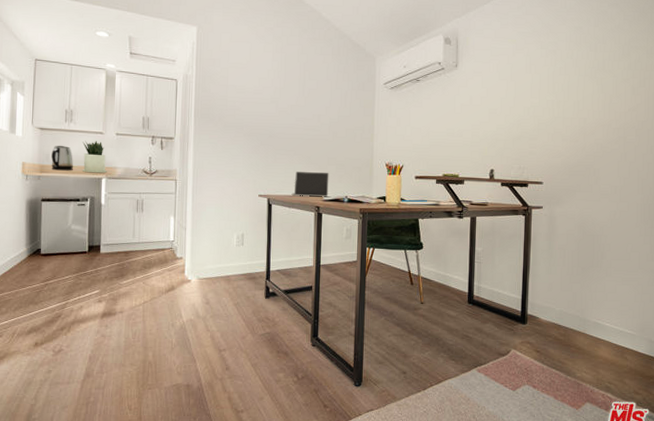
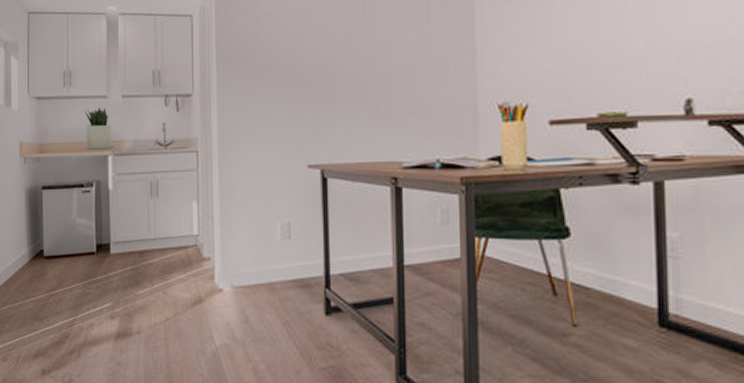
kettle: present [51,145,74,171] -> none [50,116,76,150]
laptop: present [291,172,329,197] -> none [355,126,410,164]

